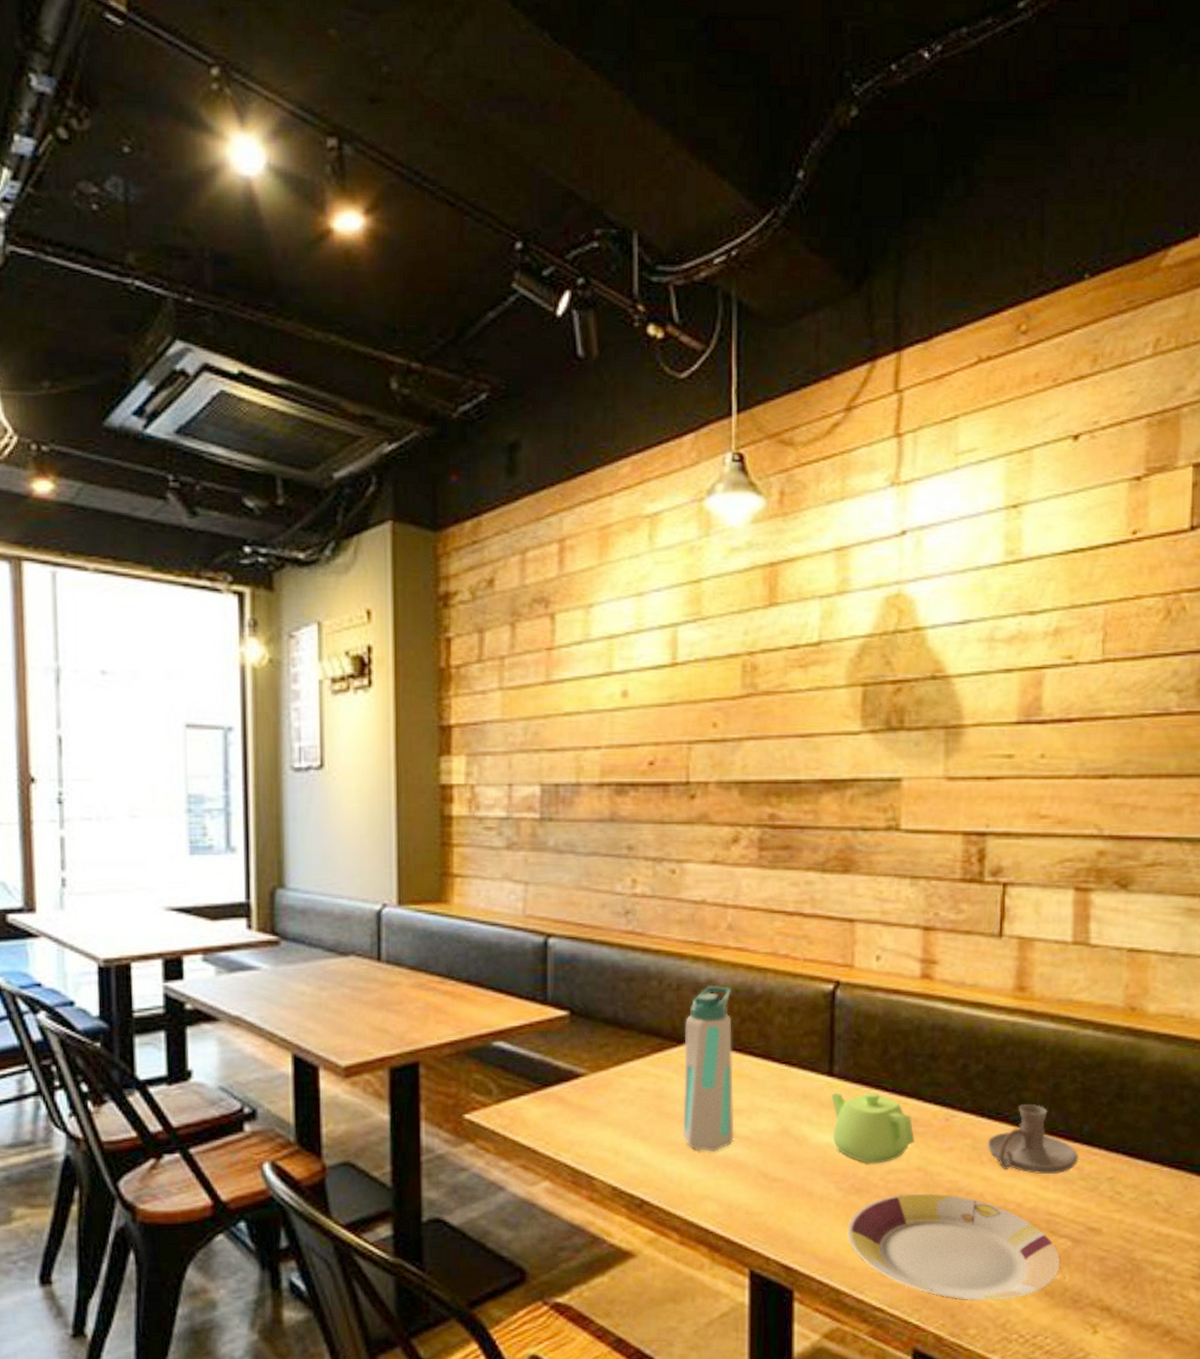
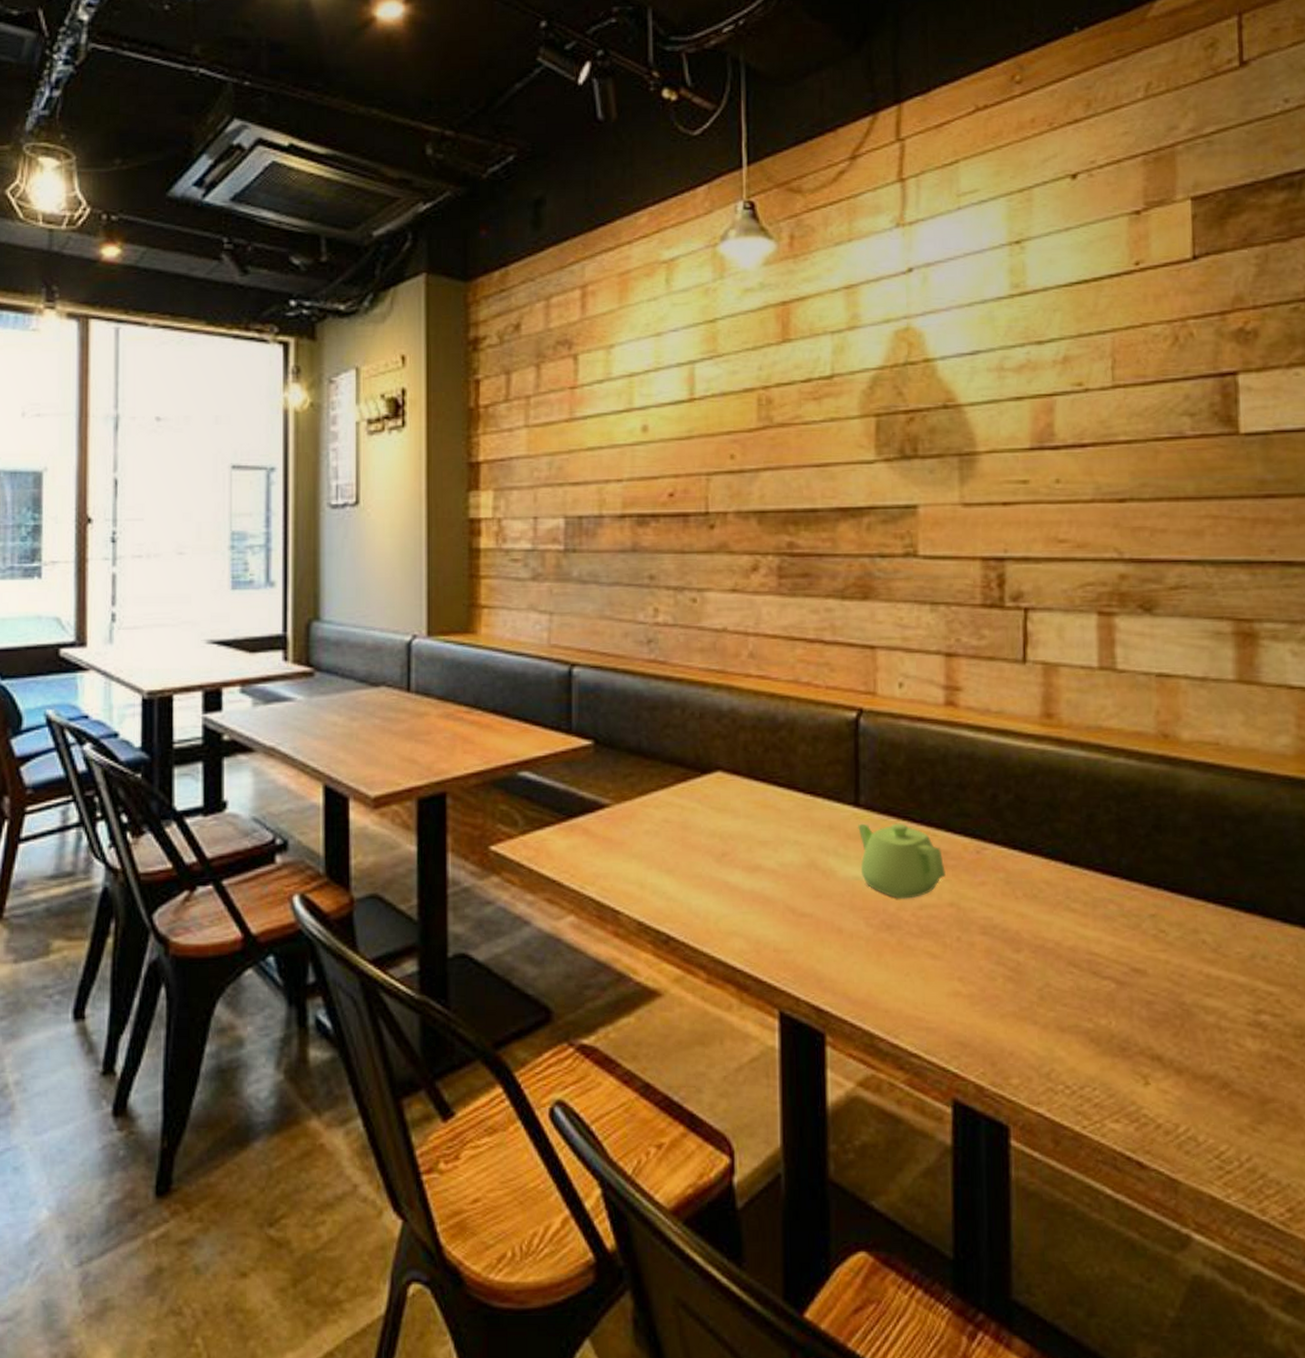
water bottle: present [683,985,734,1152] -> none [707,713,760,885]
plate: present [847,1193,1060,1301] -> none [879,930,1105,1048]
candle holder: present [987,1104,1078,1174] -> none [1021,836,1117,910]

